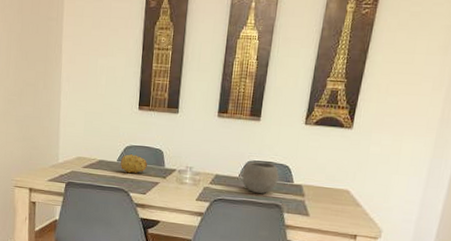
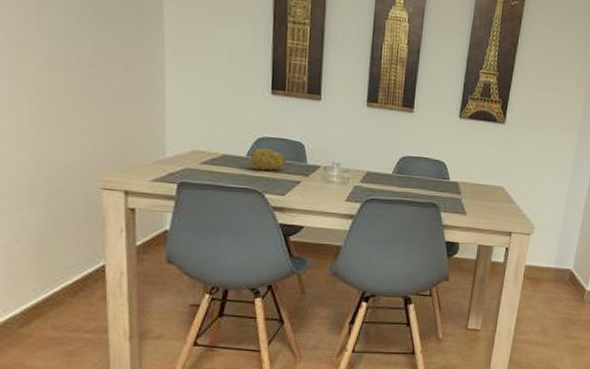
bowl: present [242,161,279,194] -> none [396,157,435,193]

